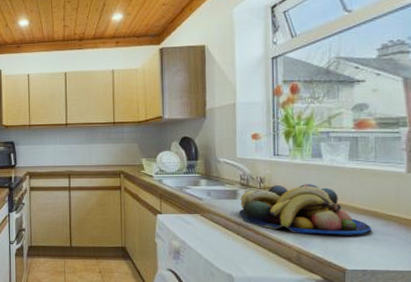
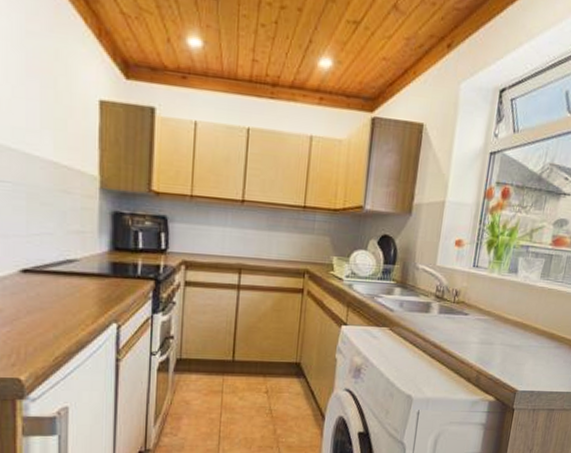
fruit bowl: present [240,184,372,235] -> none [429,299,547,356]

